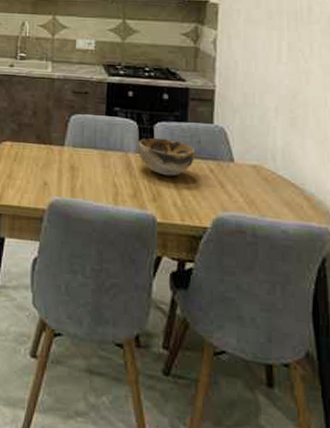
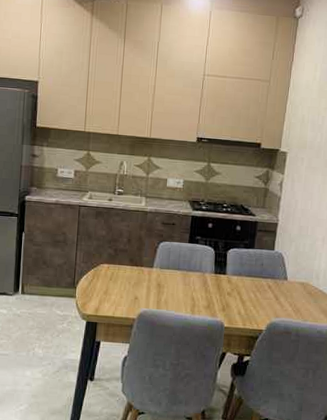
decorative bowl: present [137,137,195,176] -> none [213,261,259,291]

